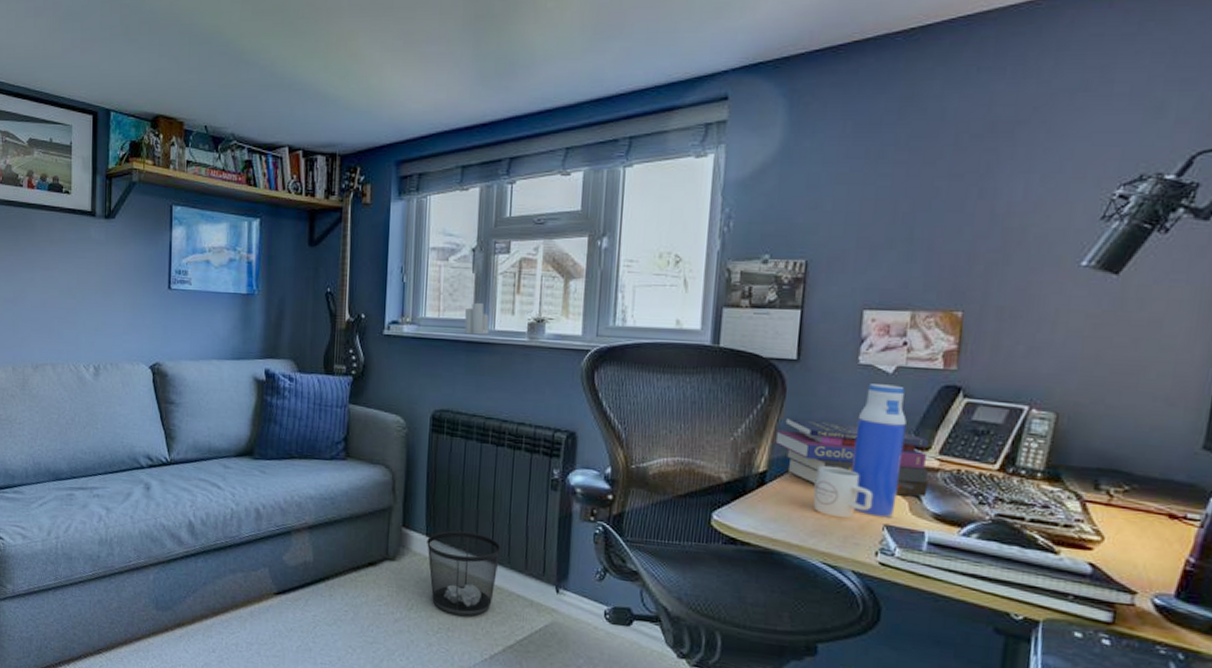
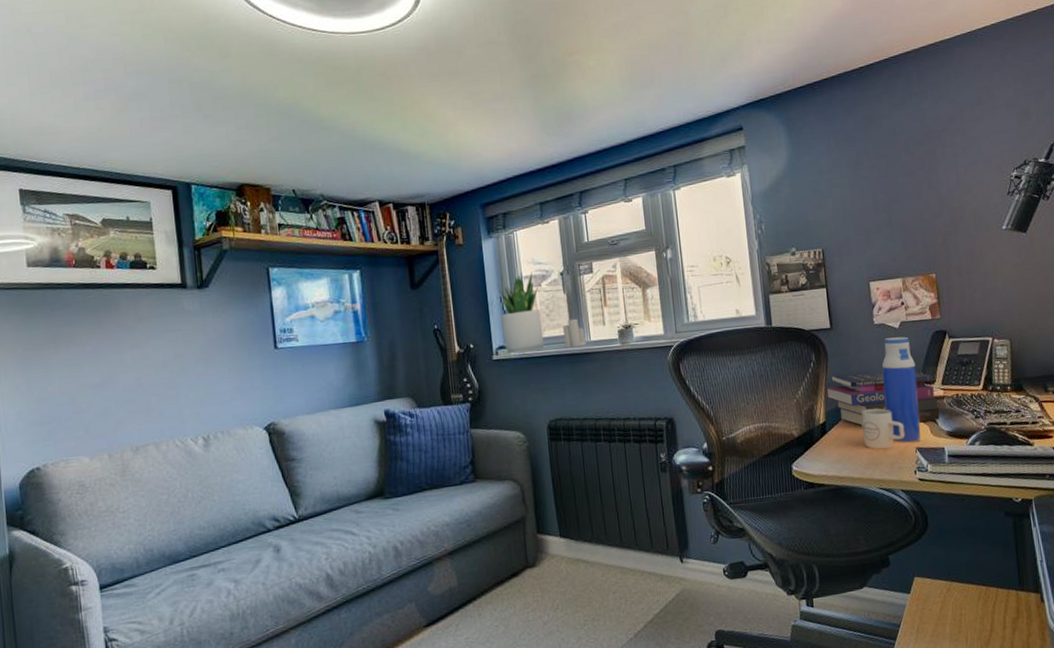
planter: none [397,242,446,332] -> present [496,272,545,354]
waste bin: present [427,531,501,617] -> none [561,524,628,605]

